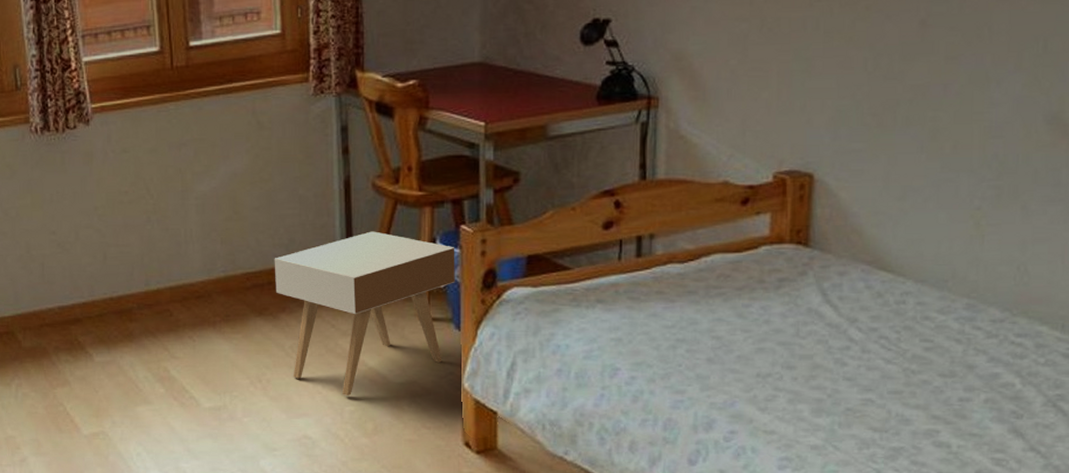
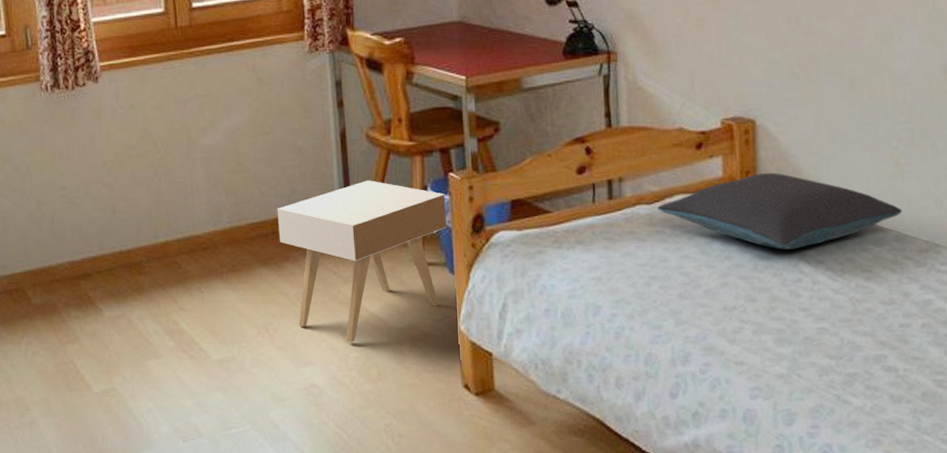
pillow: none [691,233,977,315] -> present [657,173,903,250]

